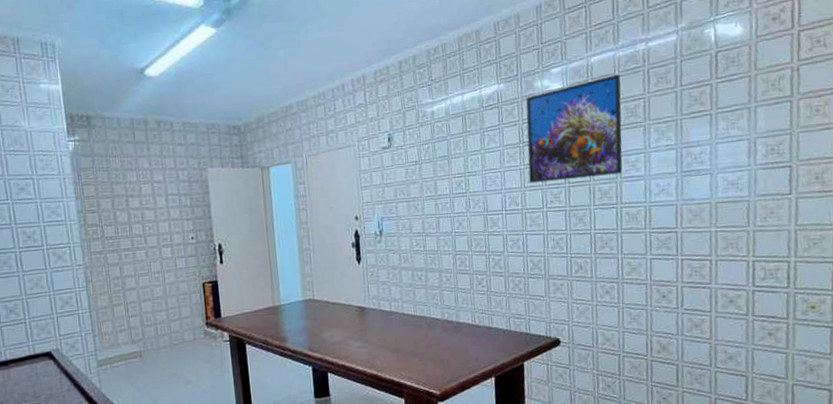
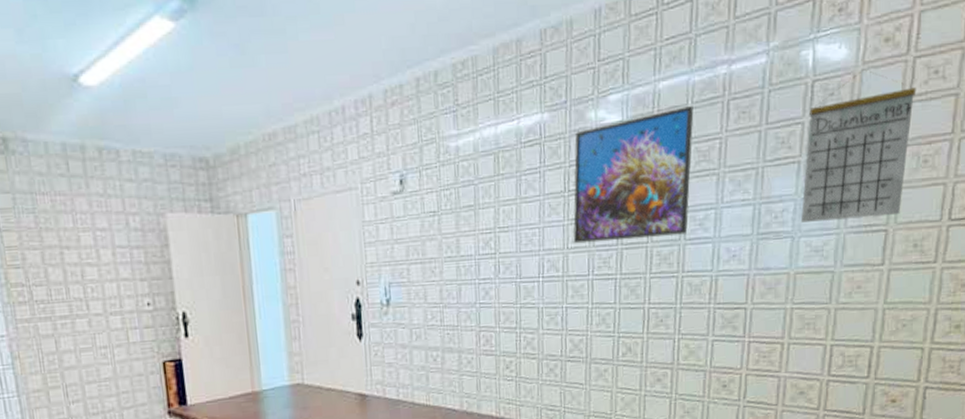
calendar: none [715,41,804,162] -> present [800,69,916,223]

